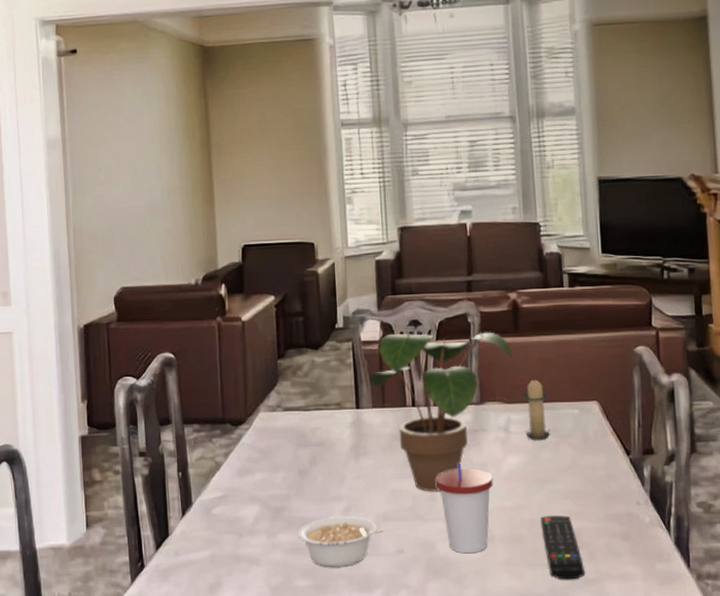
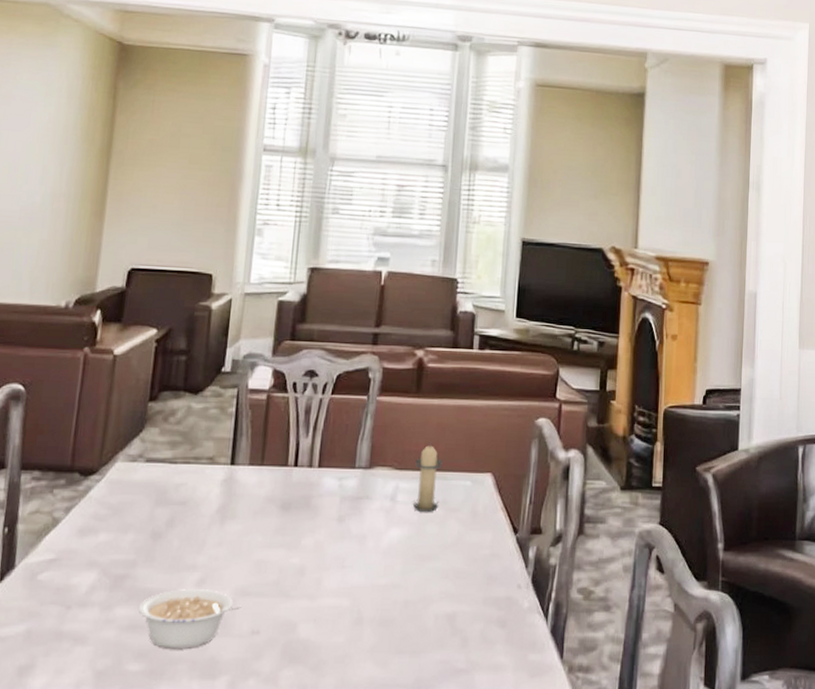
potted plant: present [368,331,512,492] -> none [250,382,411,565]
cup: present [436,462,493,554] -> none [308,533,371,637]
remote control: present [540,515,585,580] -> none [415,597,454,670]

